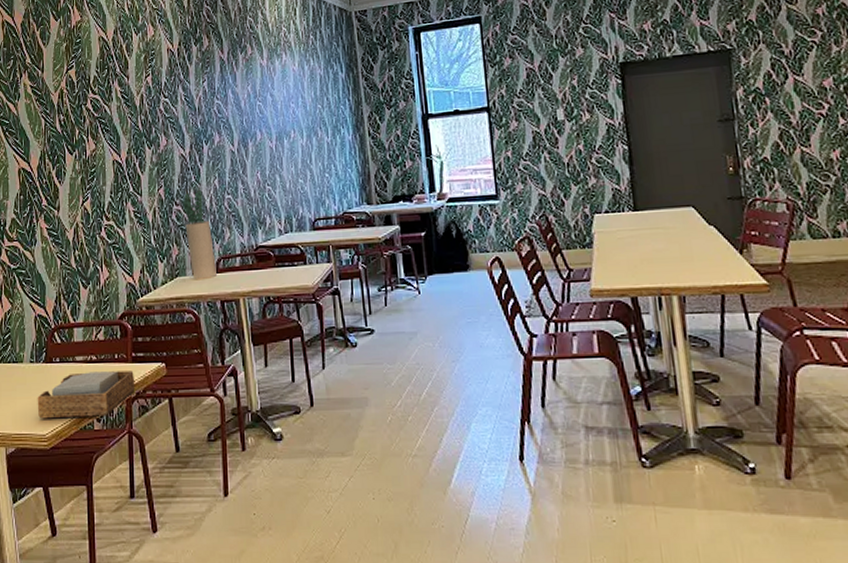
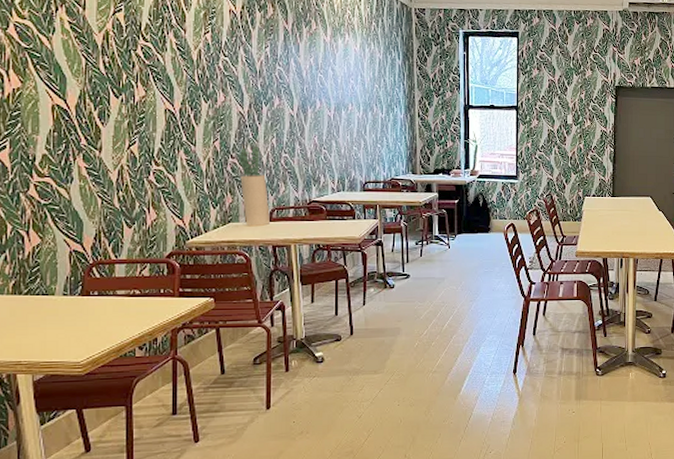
napkin holder: present [37,371,136,419] -> none [71,304,182,348]

